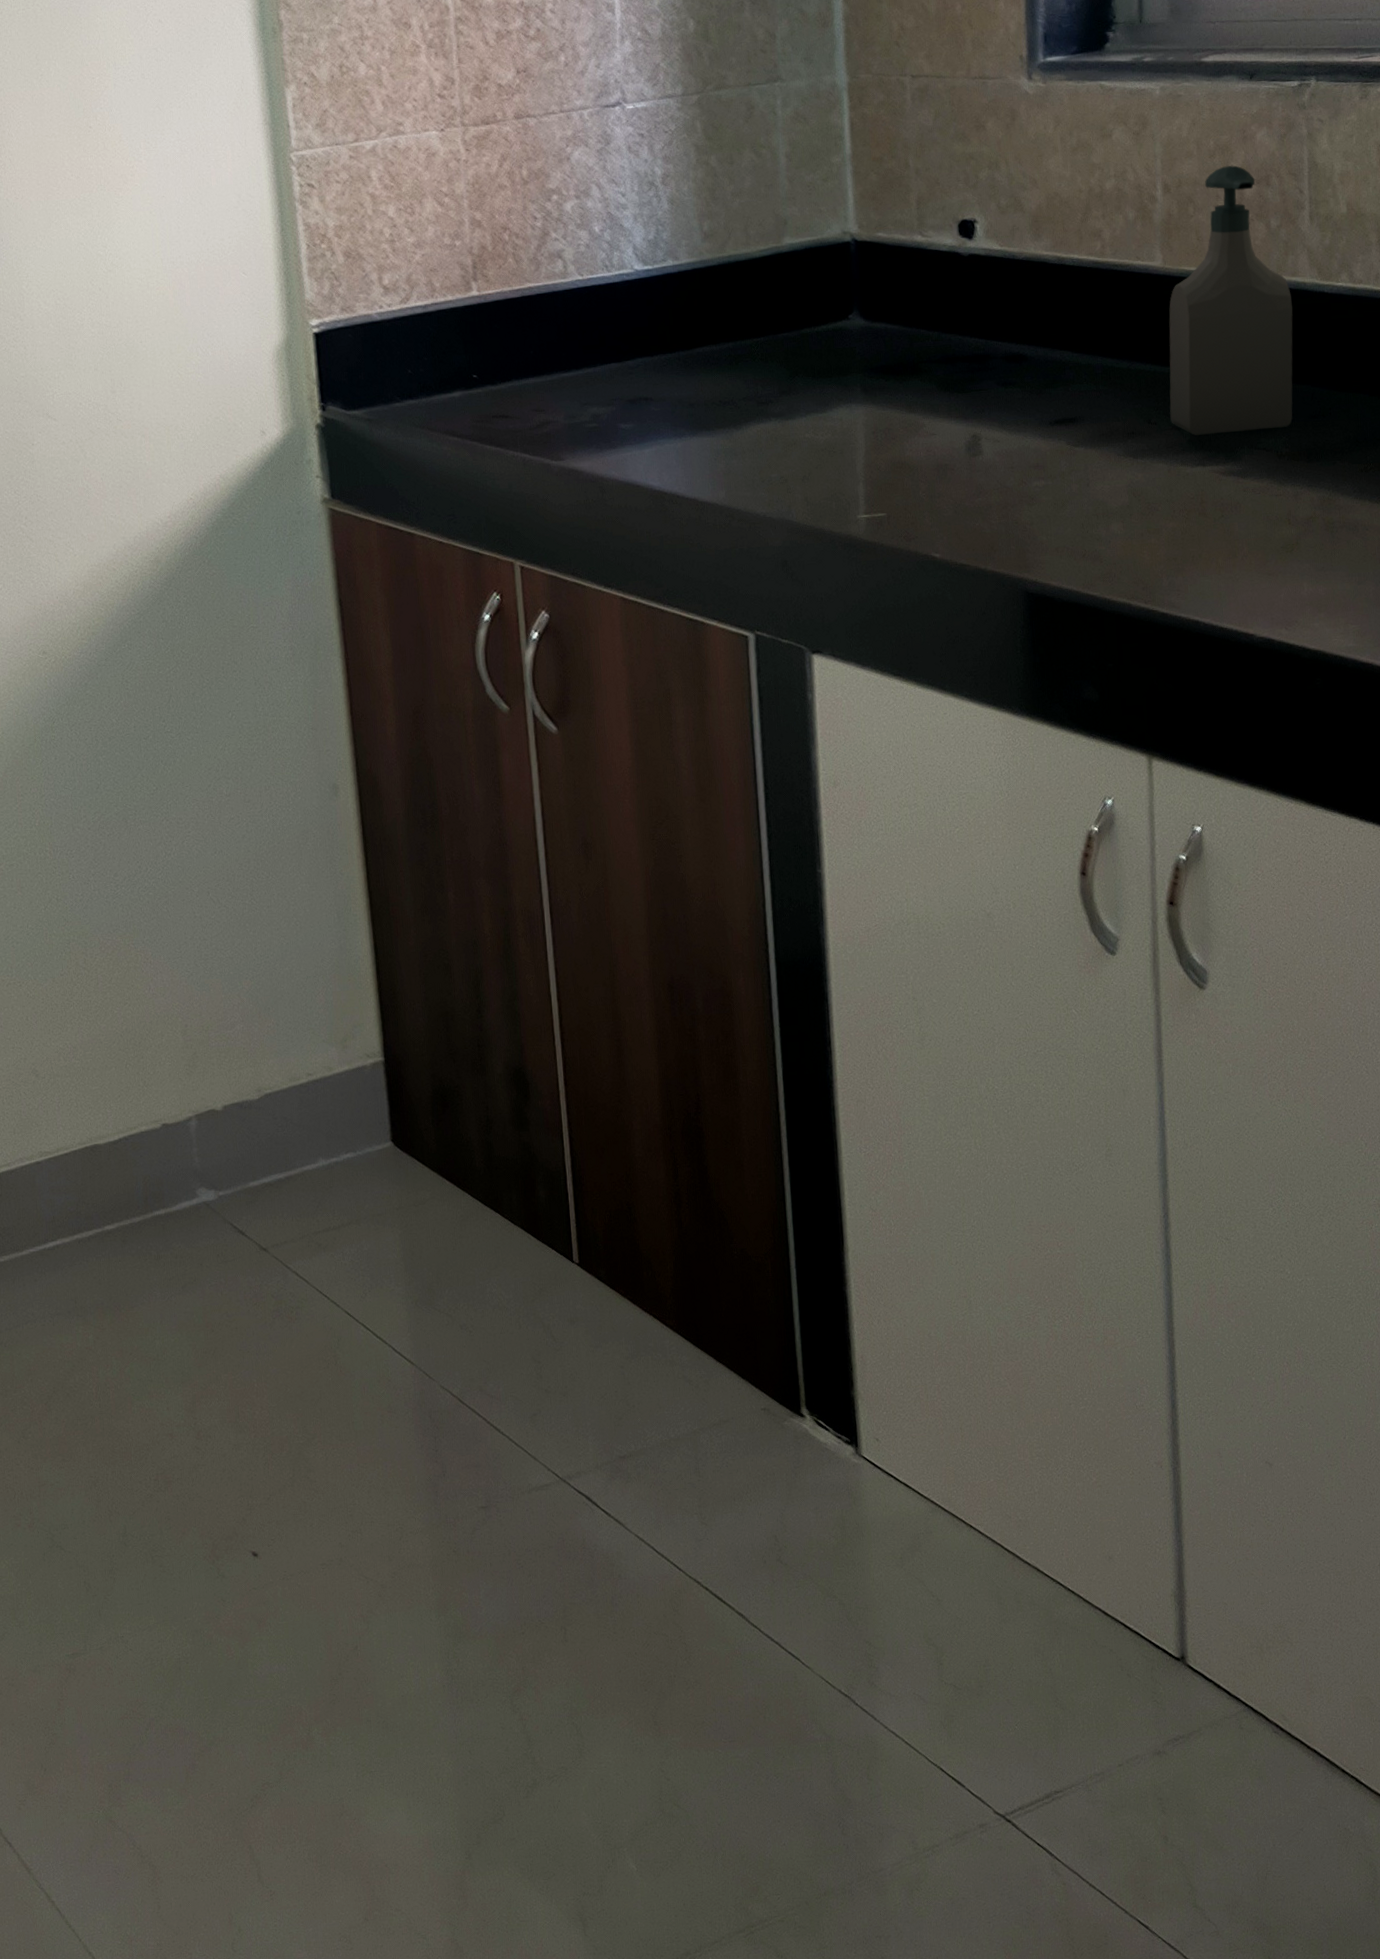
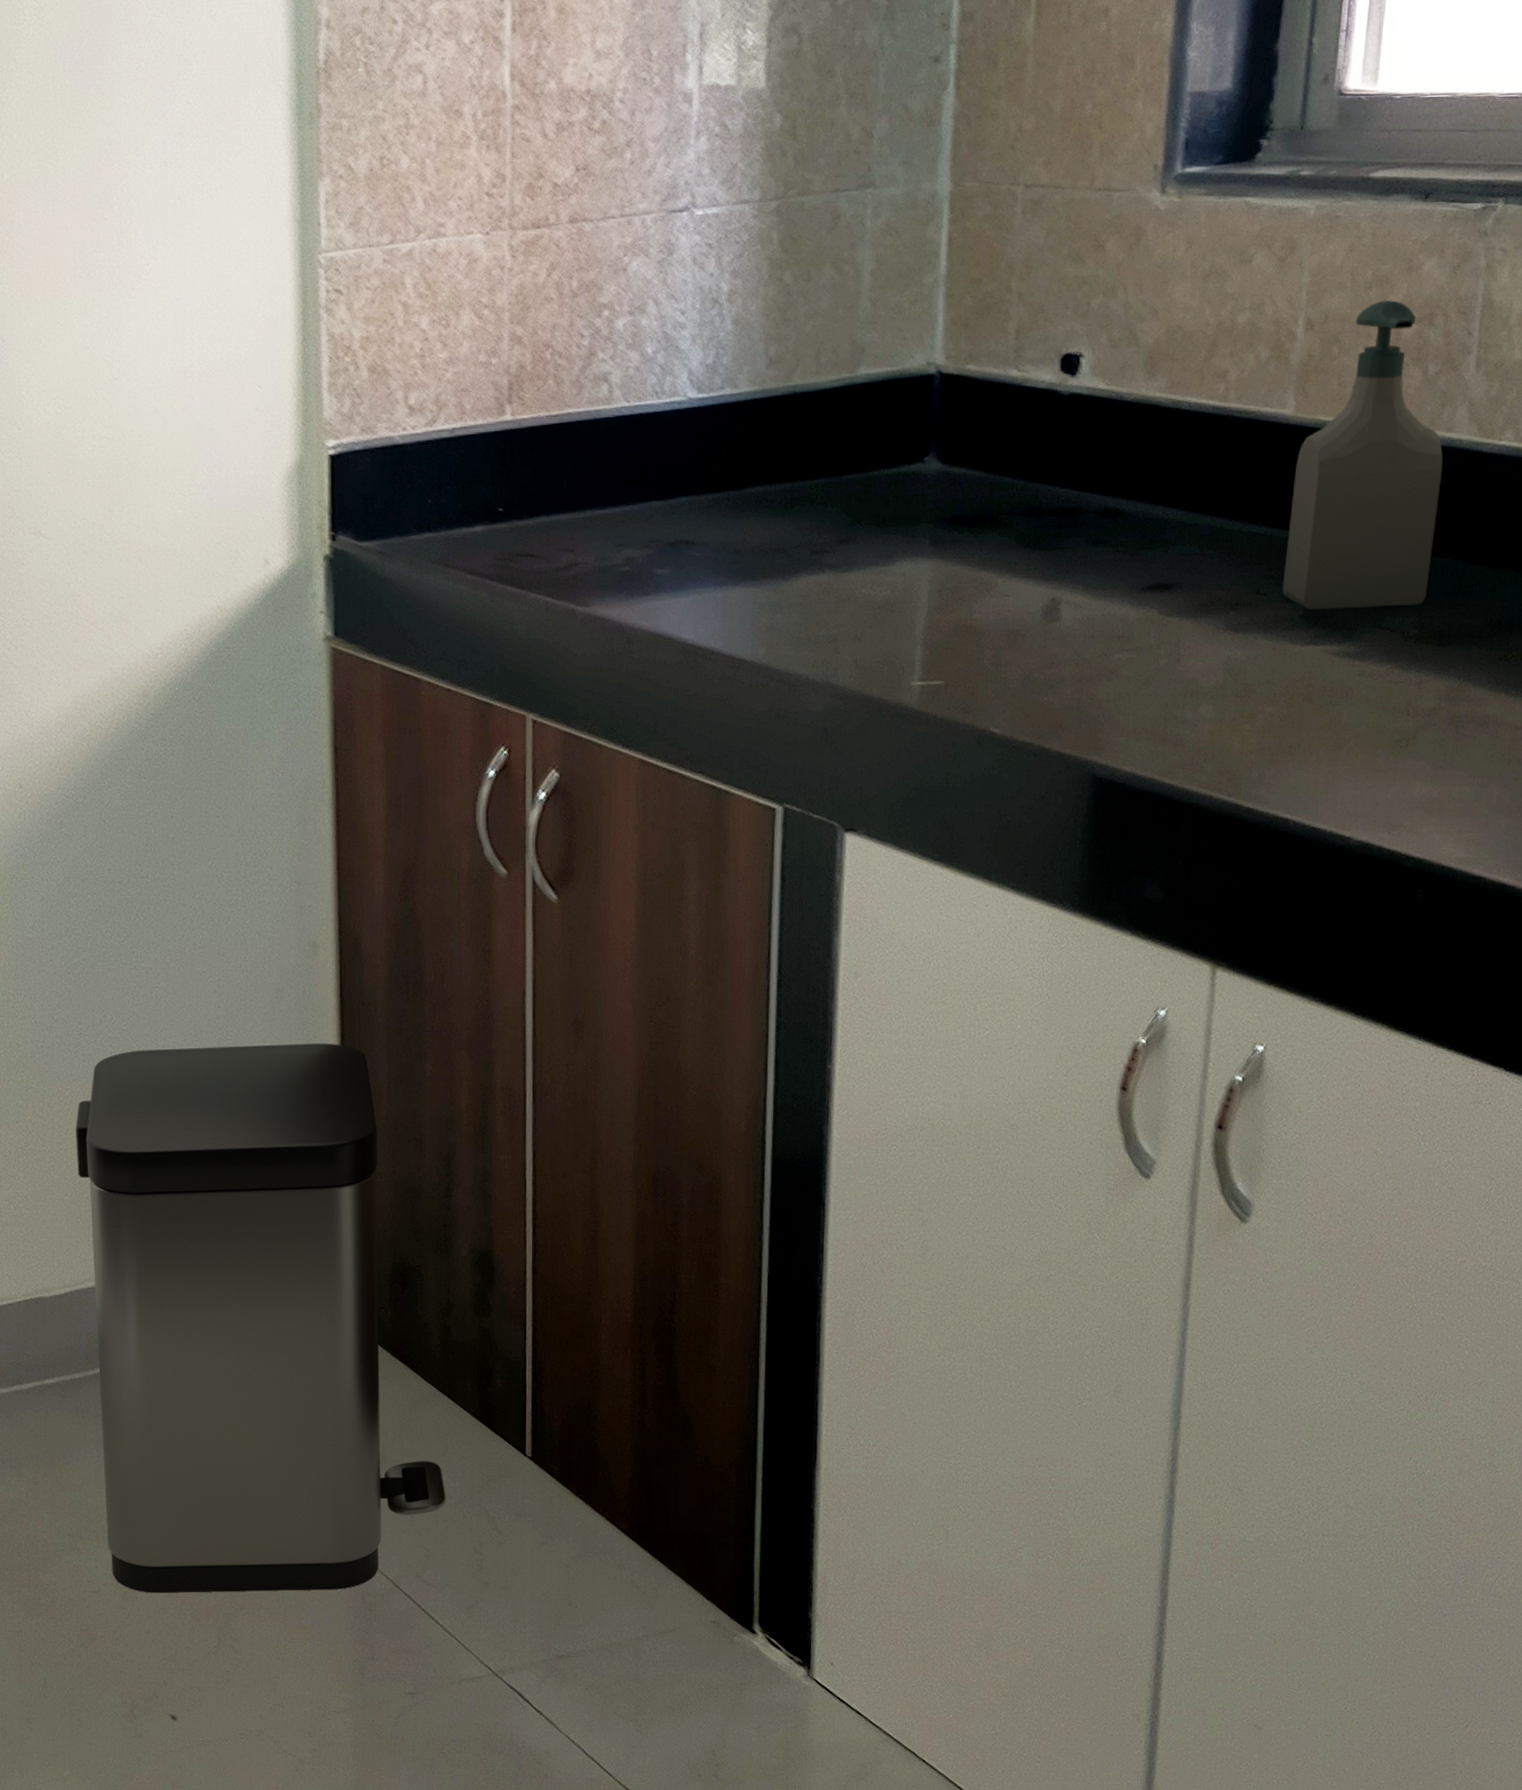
pedal bin: none [119,879,502,1431] -> present [76,1043,446,1594]

